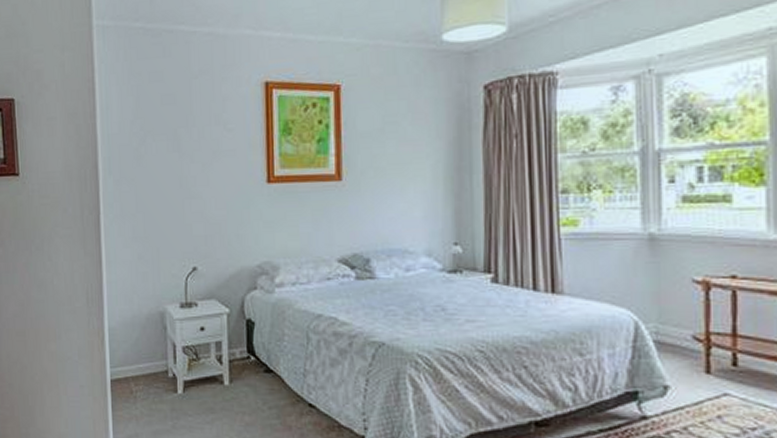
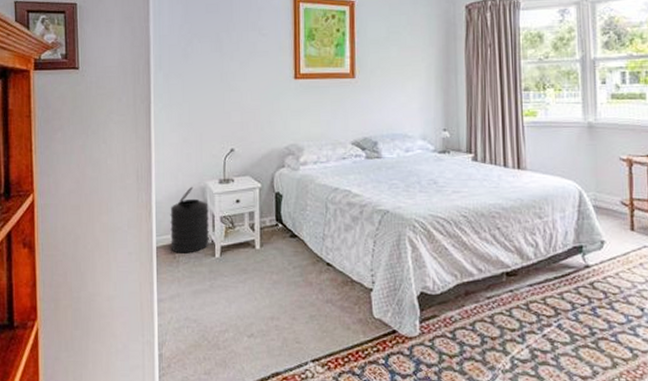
trash can: none [125,310,170,388] -> present [170,186,209,253]

